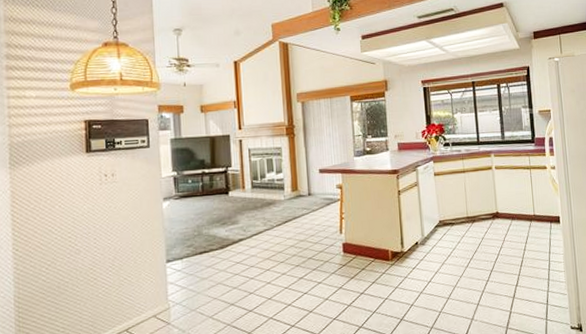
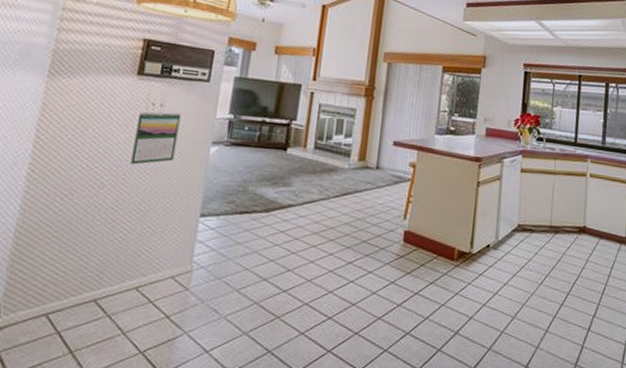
calendar: none [95,179,134,229] -> present [130,112,181,165]

